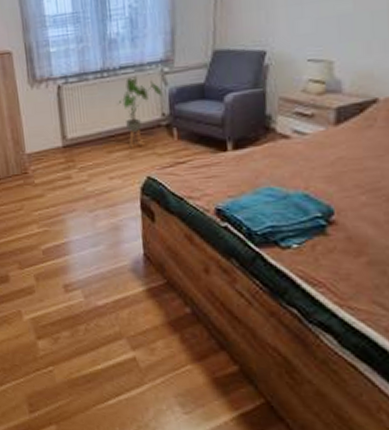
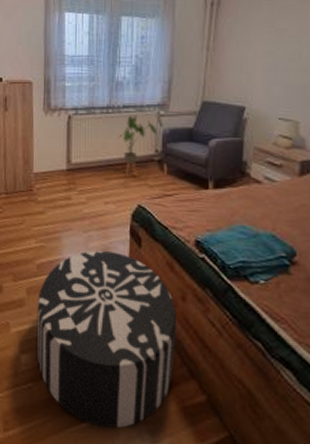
pouf: none [47,230,202,404] -> present [37,250,177,429]

